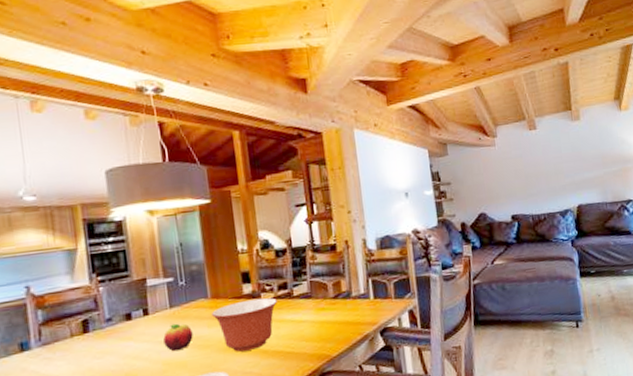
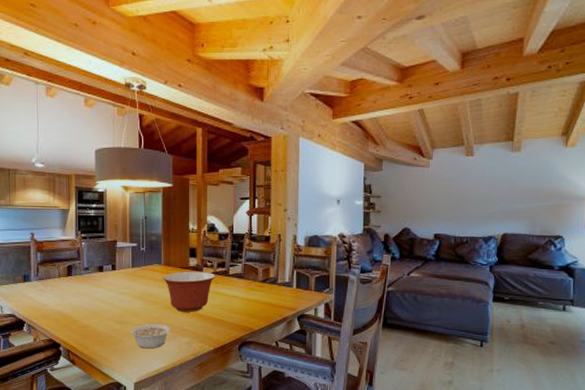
fruit: present [163,323,193,351] -> none [125,280,147,302]

